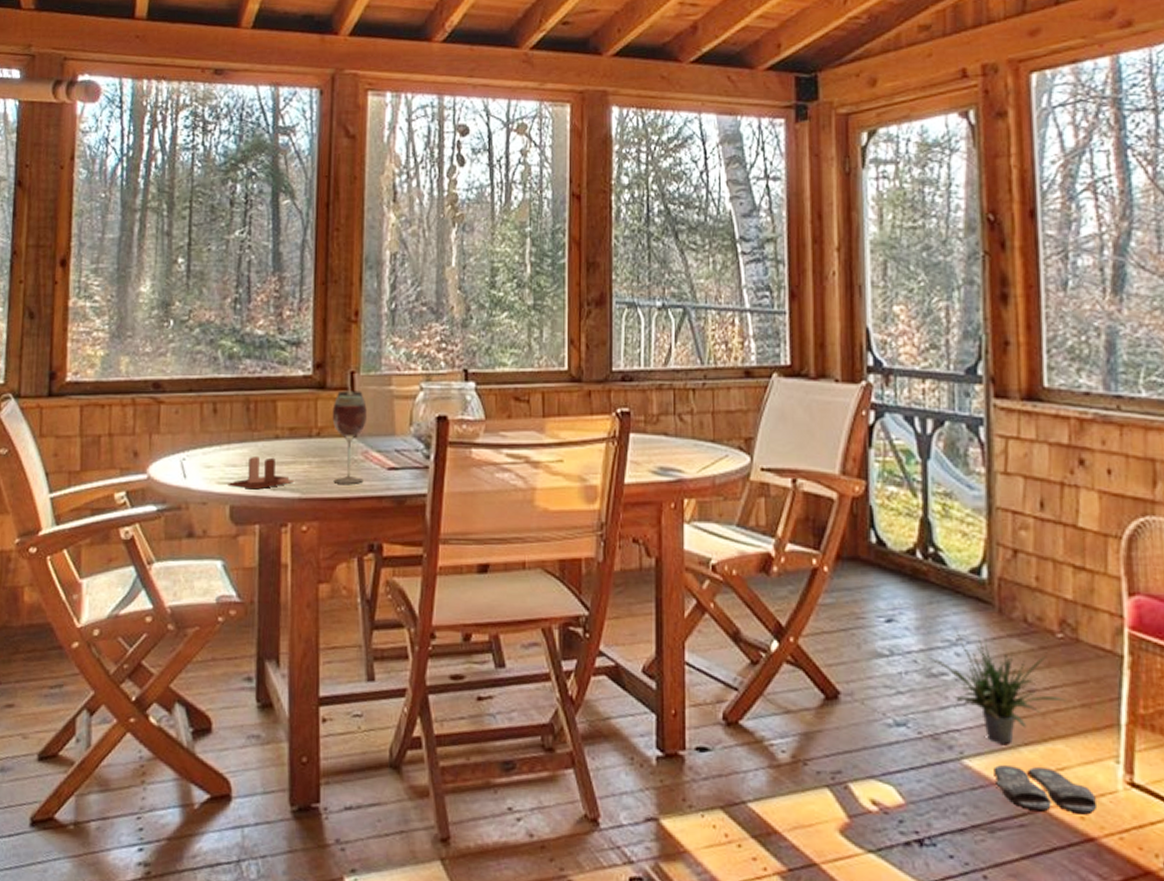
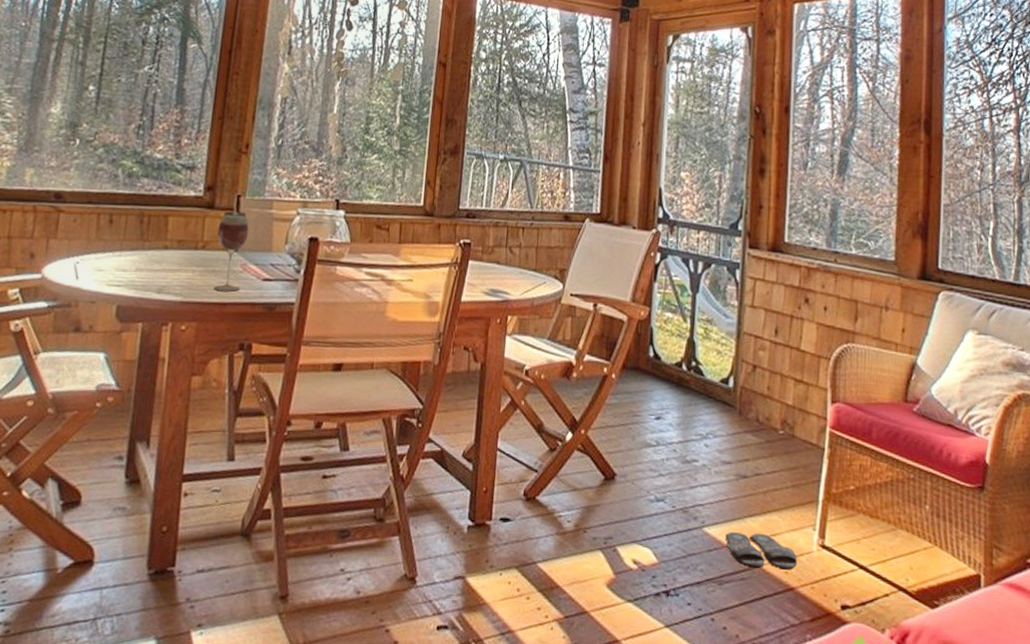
napkin holder: present [228,457,294,490] -> none [116,263,178,292]
potted plant: present [930,630,1067,744] -> none [686,426,782,516]

